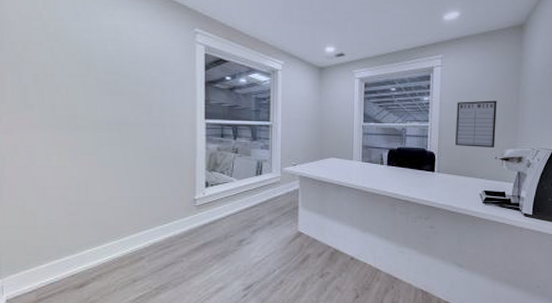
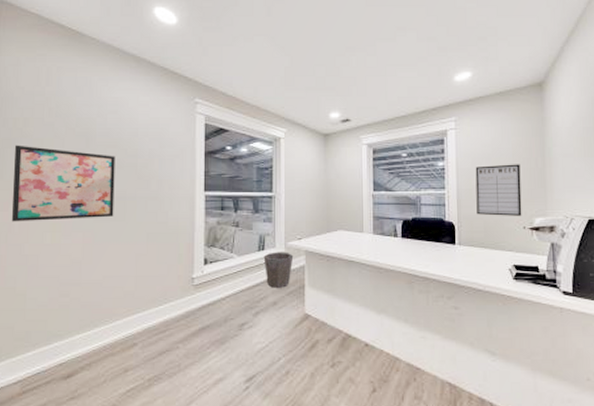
wall art: none [15,69,118,145] -> present [11,145,115,222]
waste bin: none [261,176,289,209] -> present [263,252,294,288]

